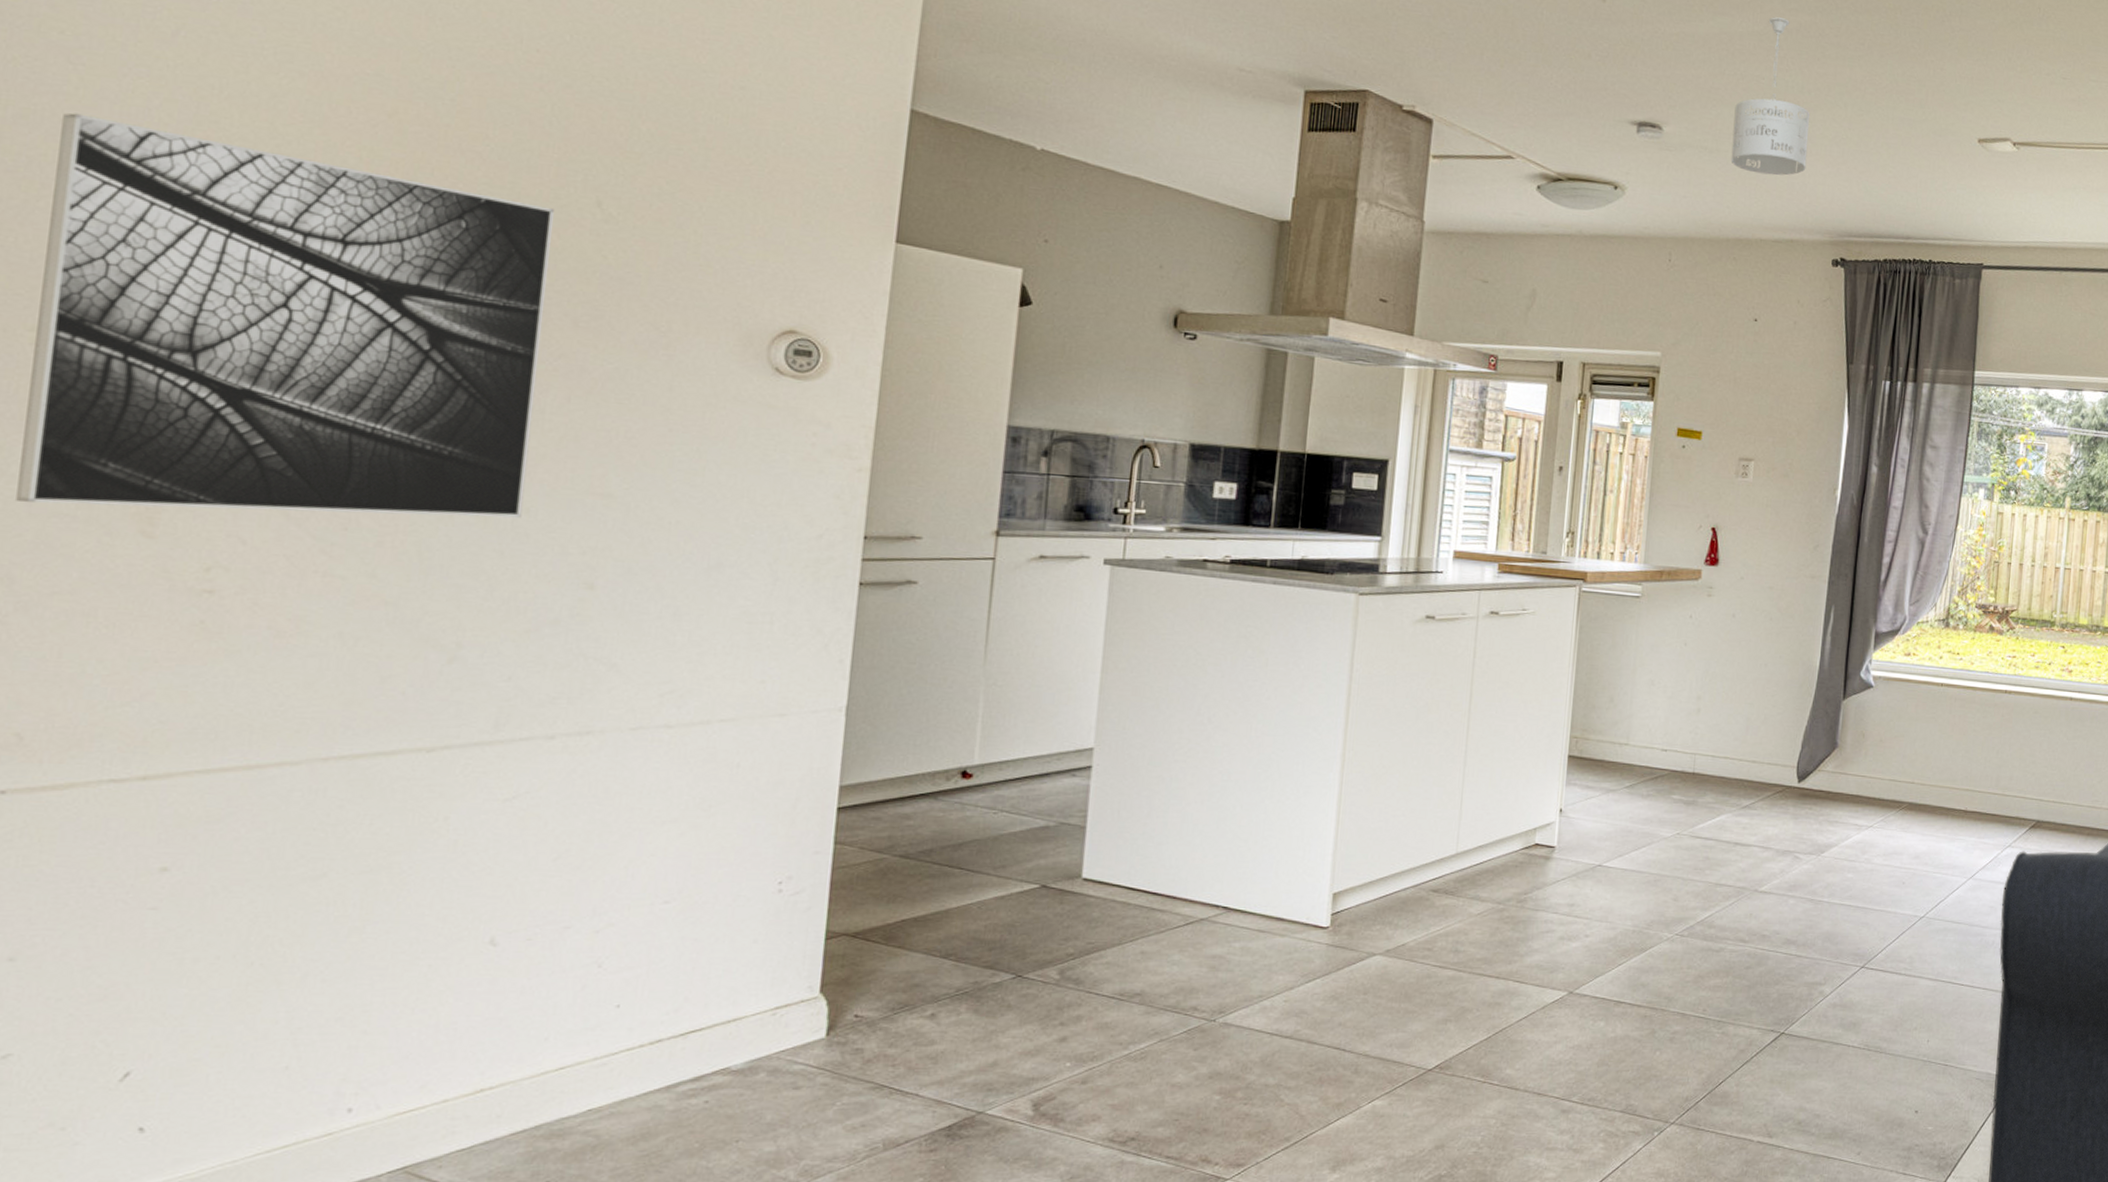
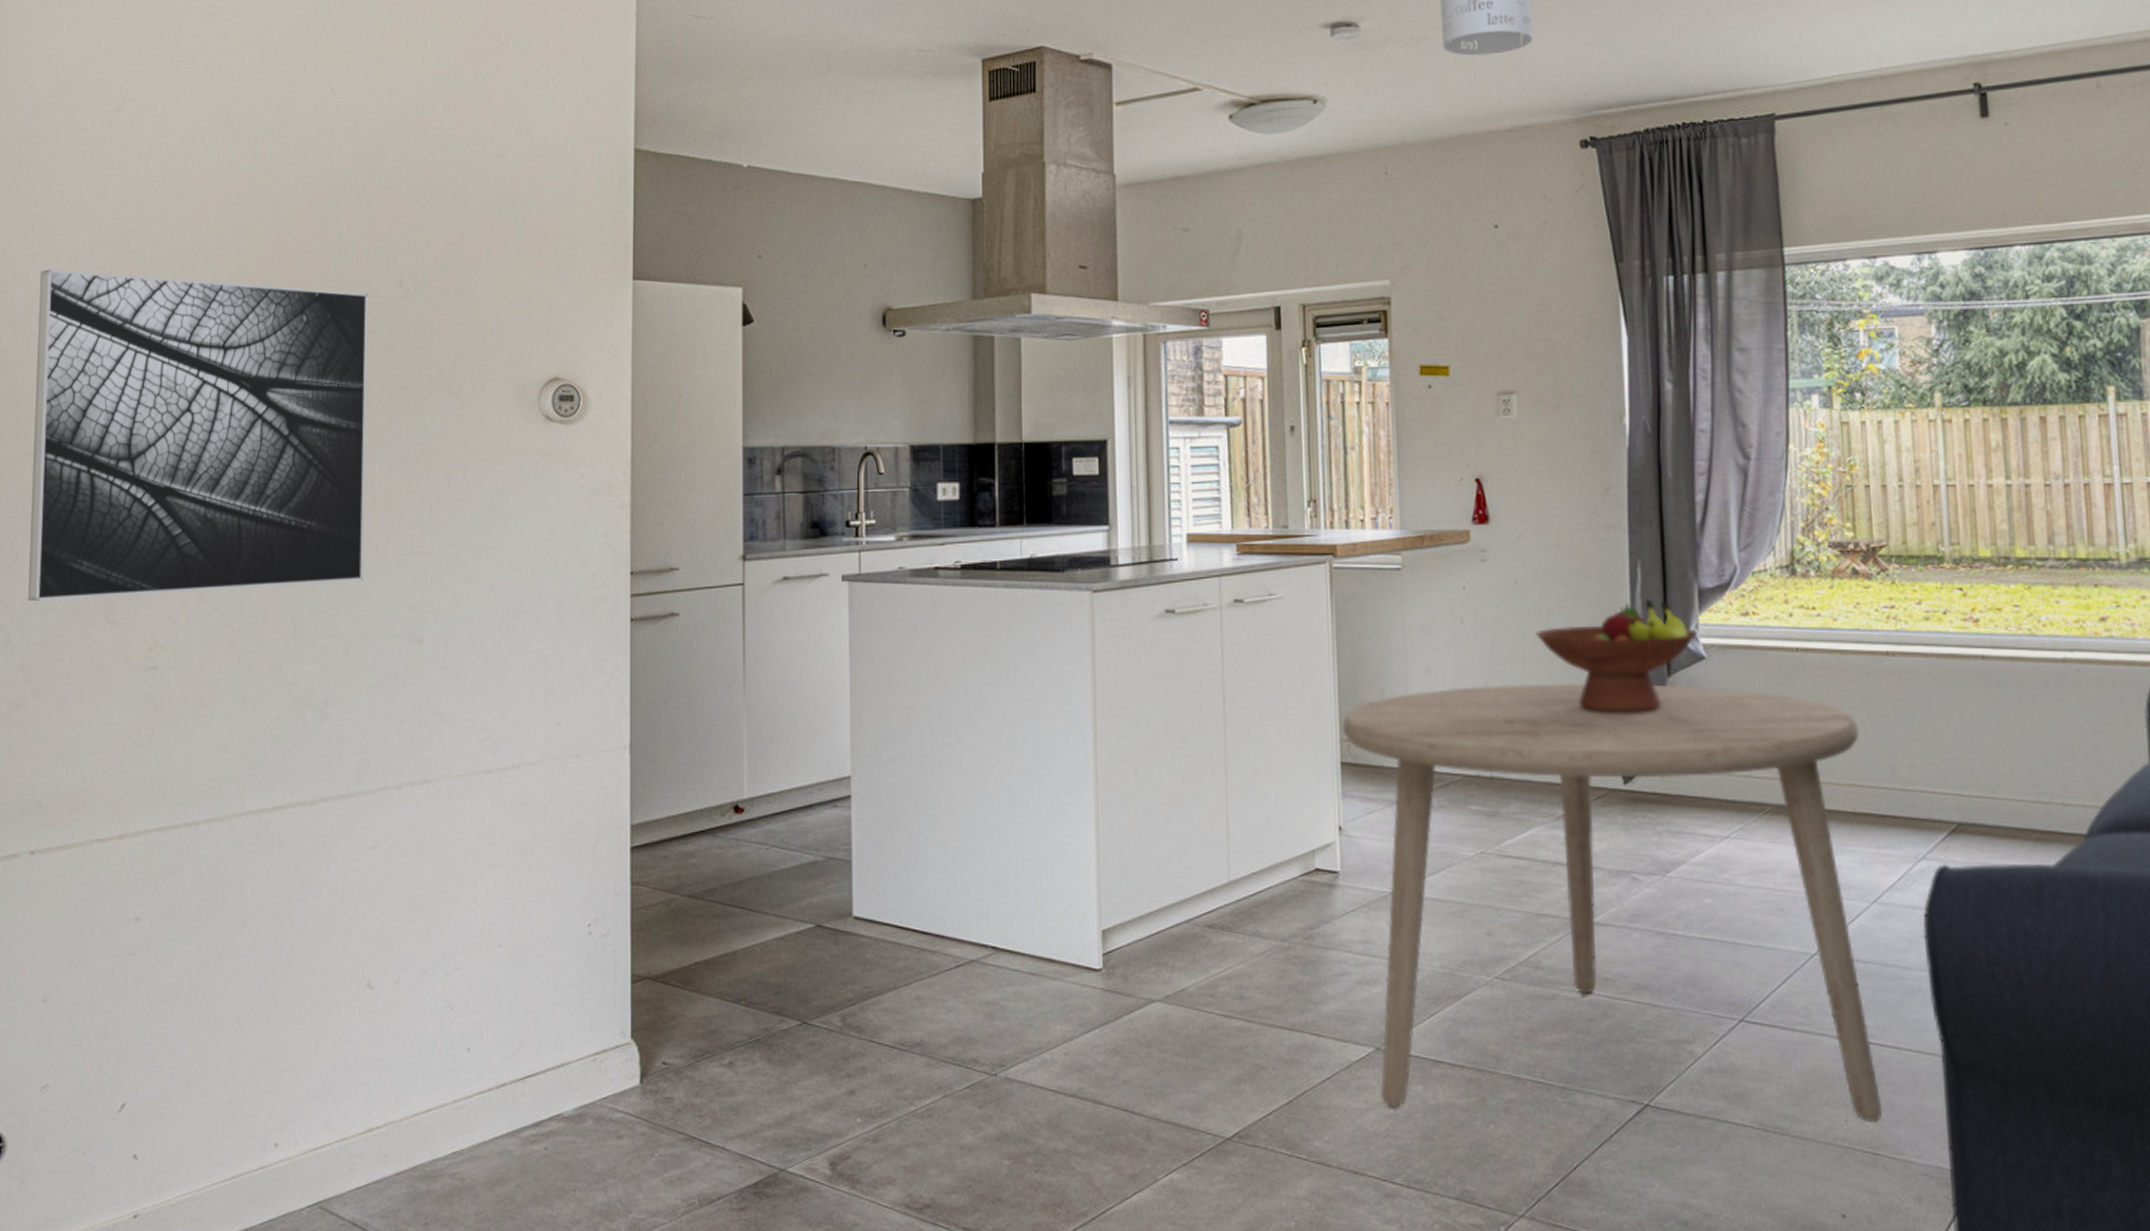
dining table: none [1569,698,1978,1042] -> present [1342,683,1883,1122]
fruit bowl: none [1744,637,1870,727] -> present [1535,599,1697,713]

